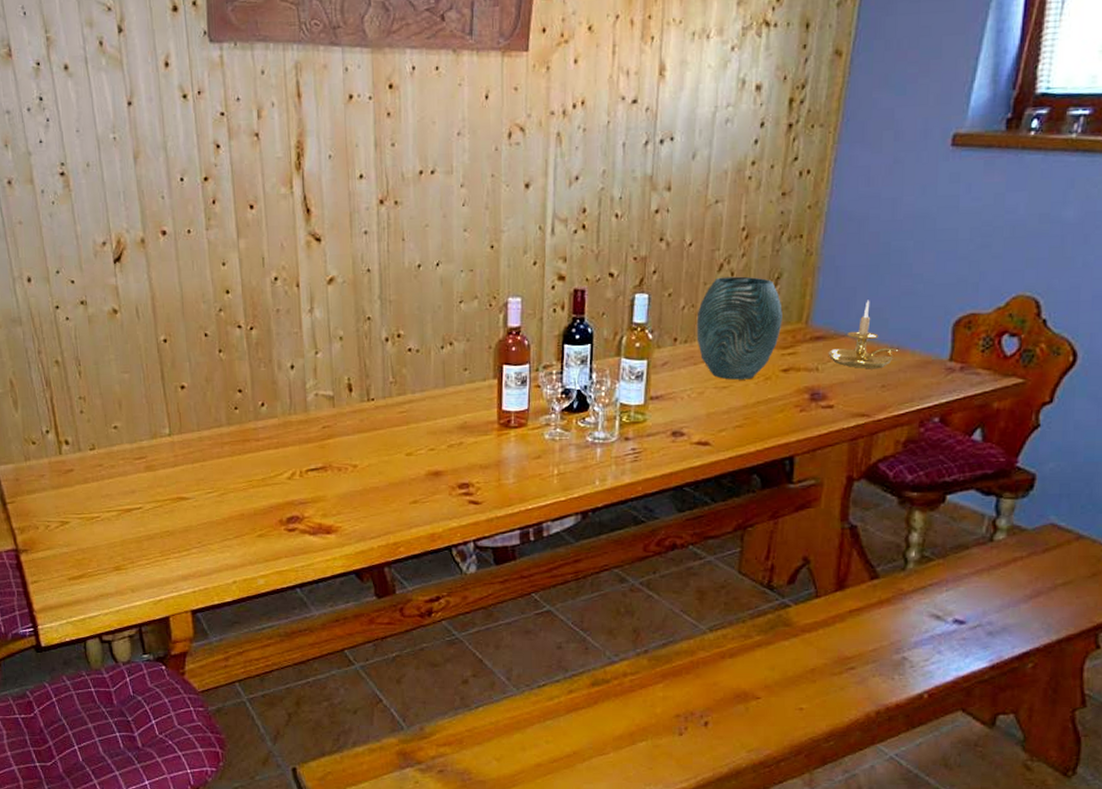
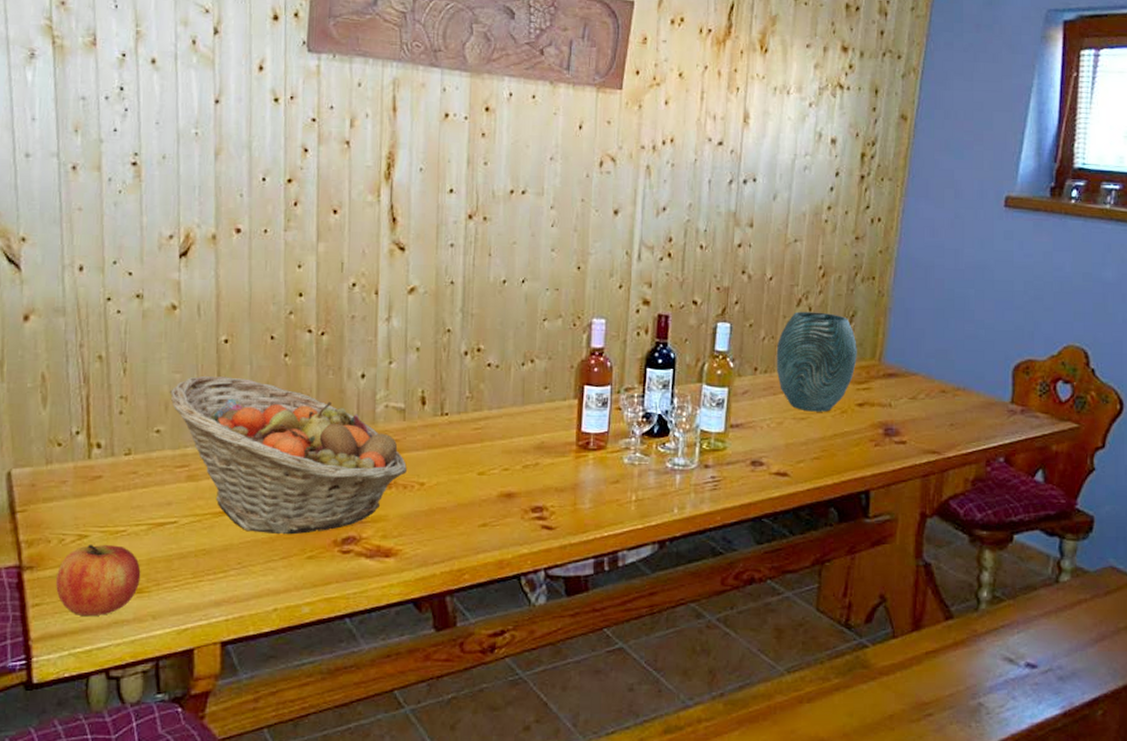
apple: none [48,530,117,590] -> present [56,545,141,616]
fruit basket: none [120,374,340,516] -> present [169,376,407,535]
candle holder: present [828,300,899,369] -> none [900,341,965,408]

